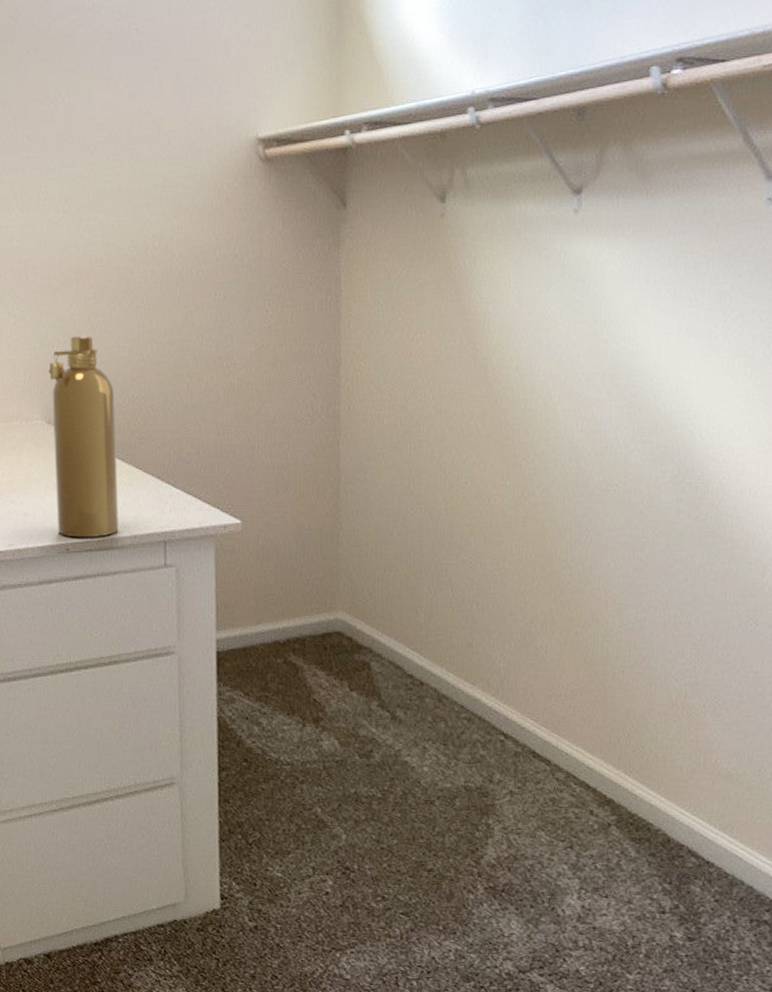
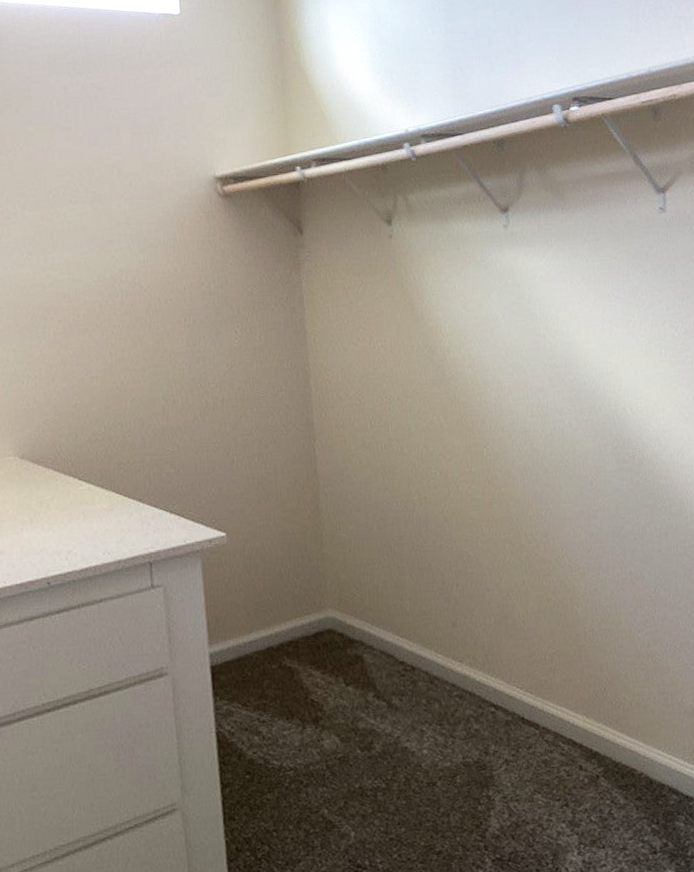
spray bottle: present [48,336,119,538] -> none [19,369,102,571]

